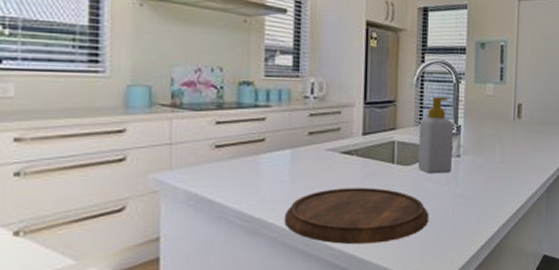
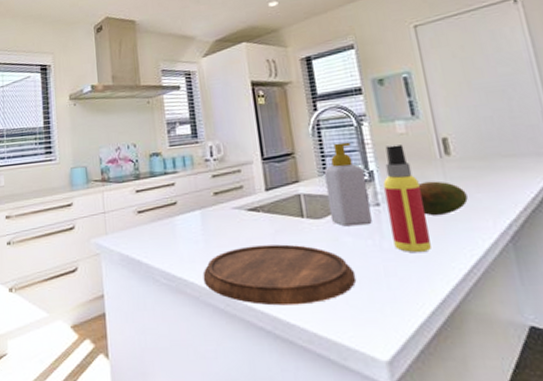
spray bottle: none [465,105,494,199] -> present [383,144,431,253]
fruit: none [491,139,525,169] -> present [418,181,468,216]

